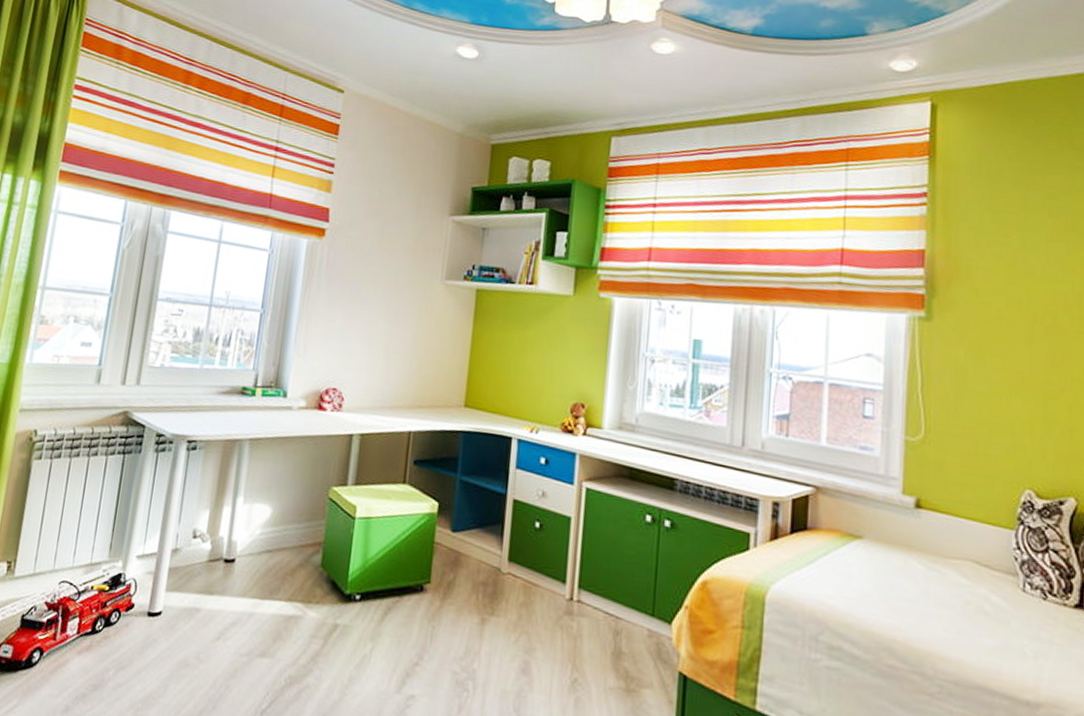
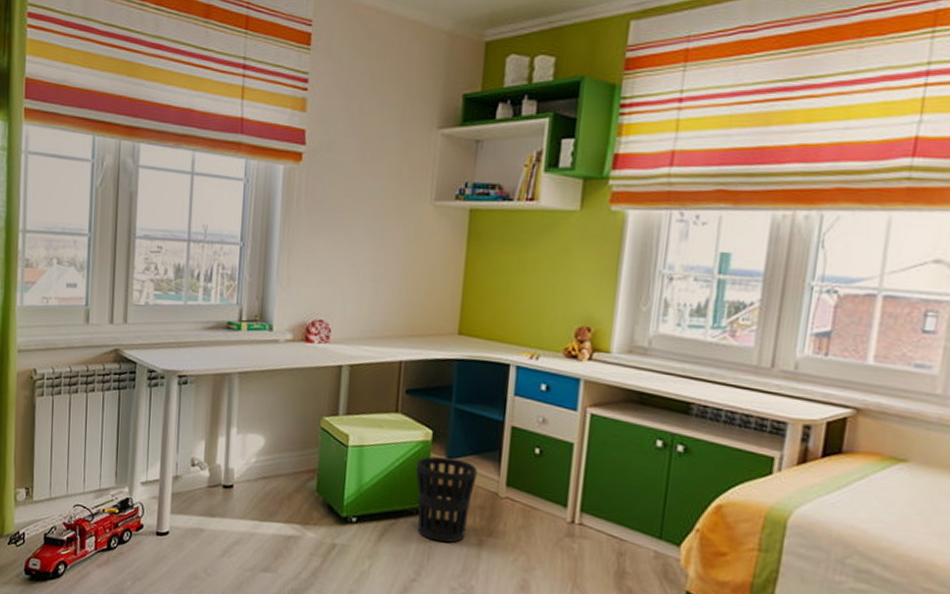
wastebasket: none [421,529,481,622] -> present [416,456,478,543]

